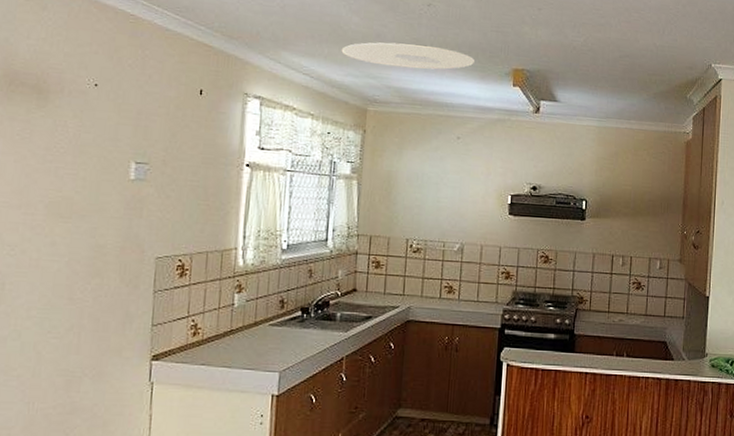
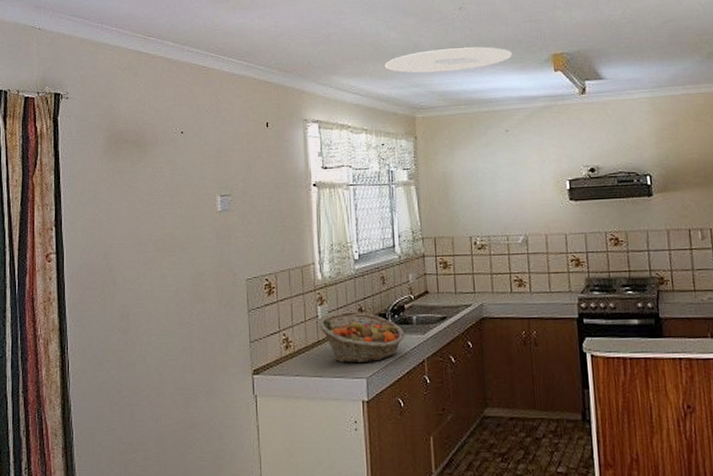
fruit basket: none [234,302,326,357] -> present [319,312,405,364]

